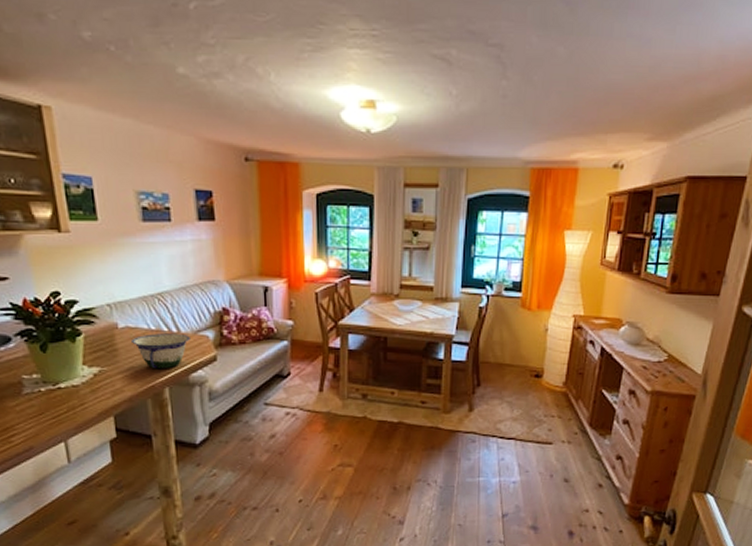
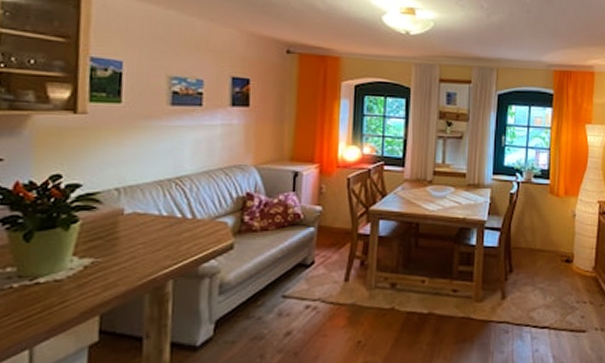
bowl: present [132,333,190,369] -> none [137,220,206,260]

